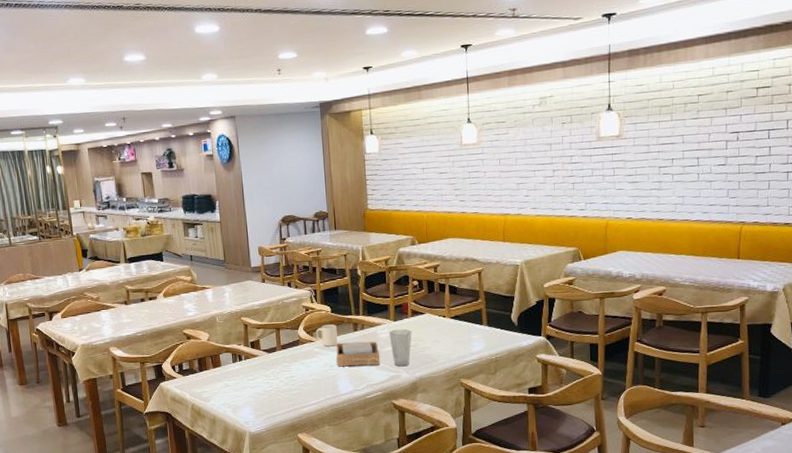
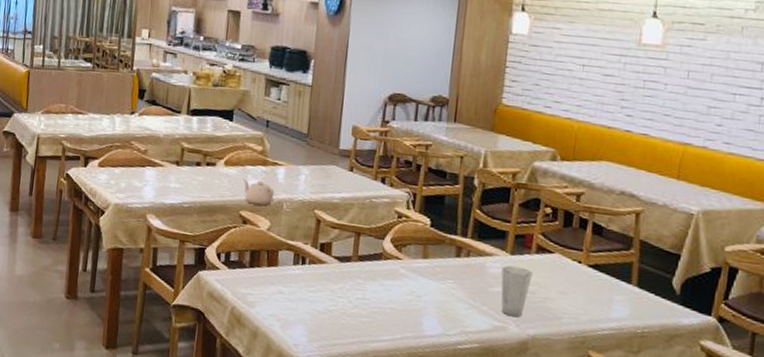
teapot: none [180,304,209,323] -> present [243,179,275,206]
cup: present [316,324,338,347] -> none [405,240,435,271]
napkin holder: present [336,341,380,367] -> none [426,267,485,309]

